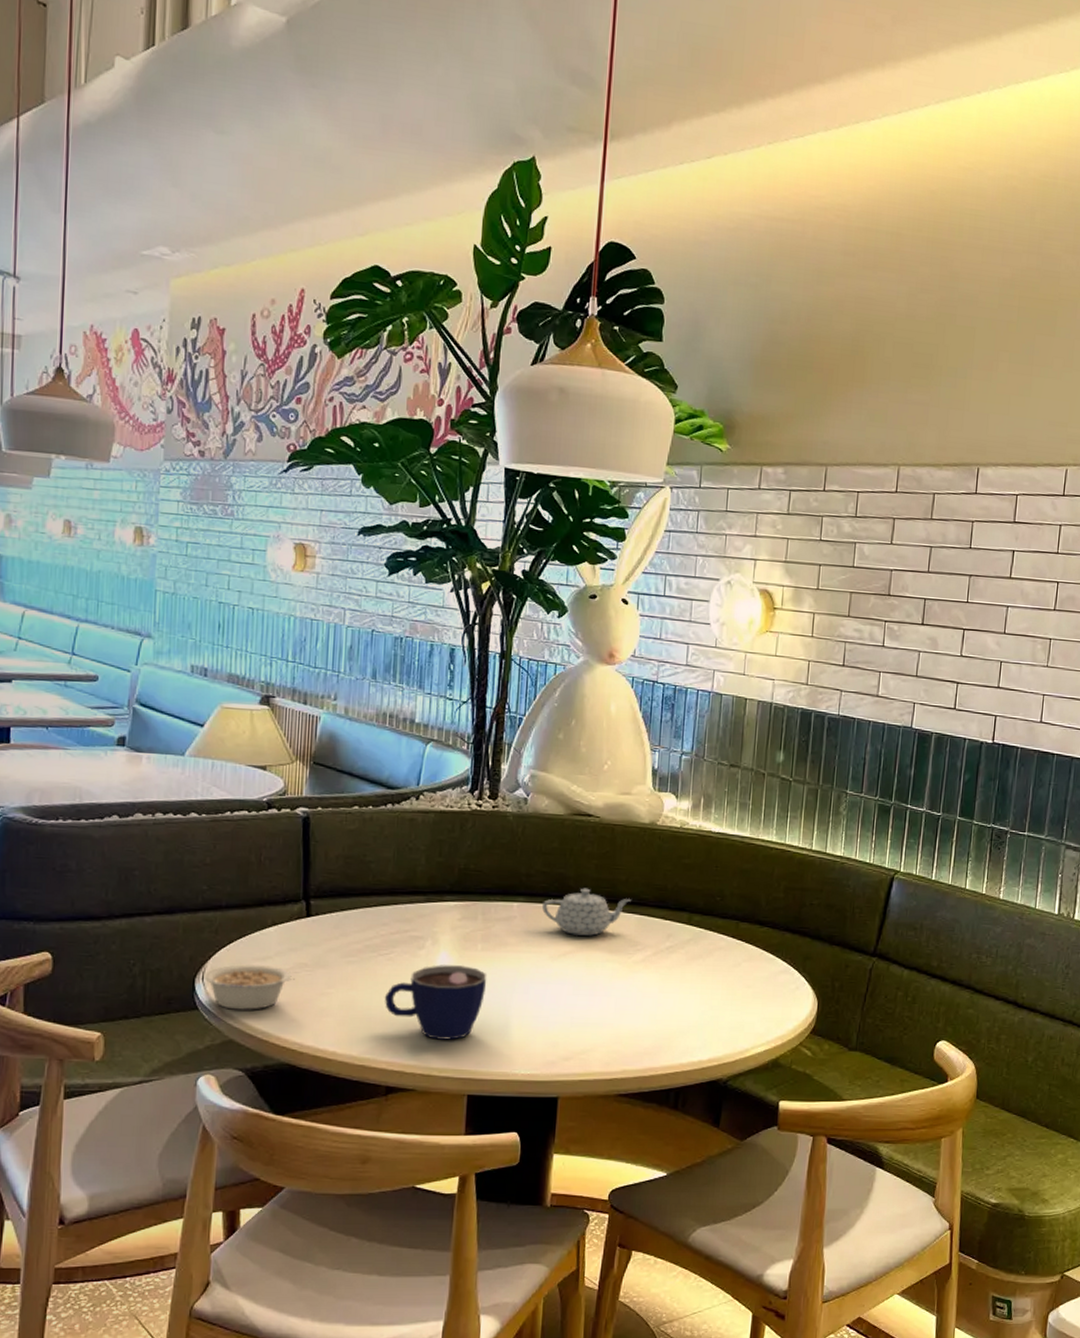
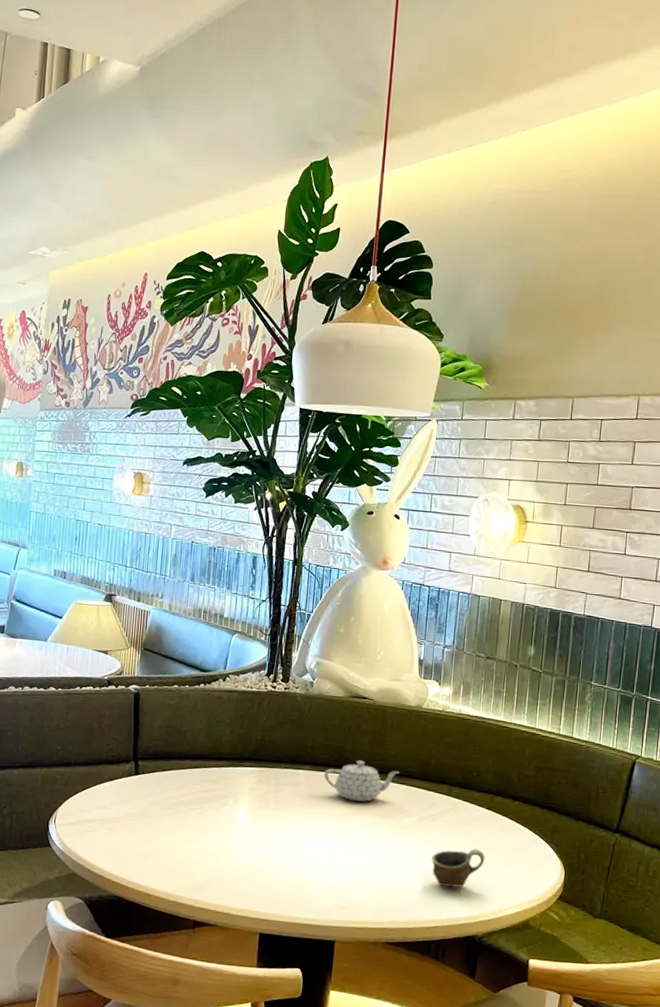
legume: present [204,964,295,1010] -> none [55,811,124,850]
cup: present [384,965,487,1040] -> none [194,820,278,885]
cup: none [668,982,730,1028] -> present [431,848,485,888]

